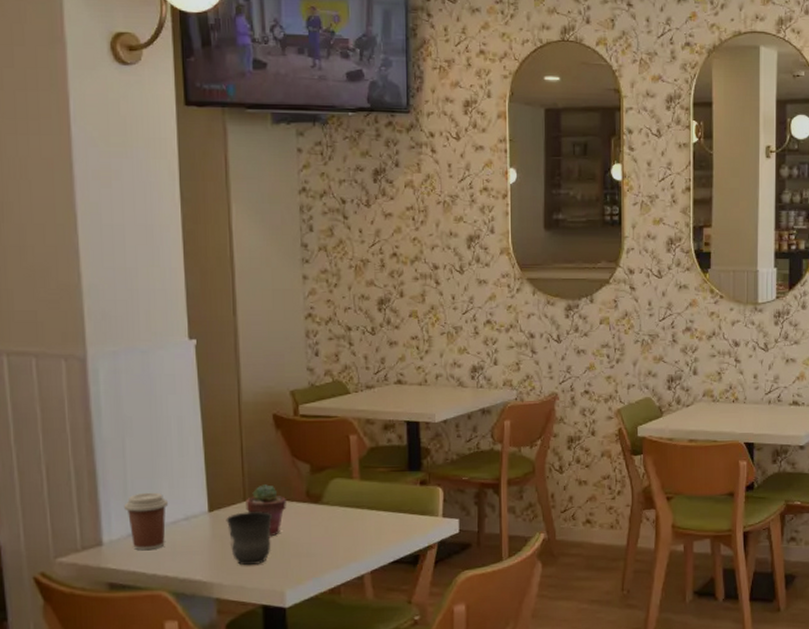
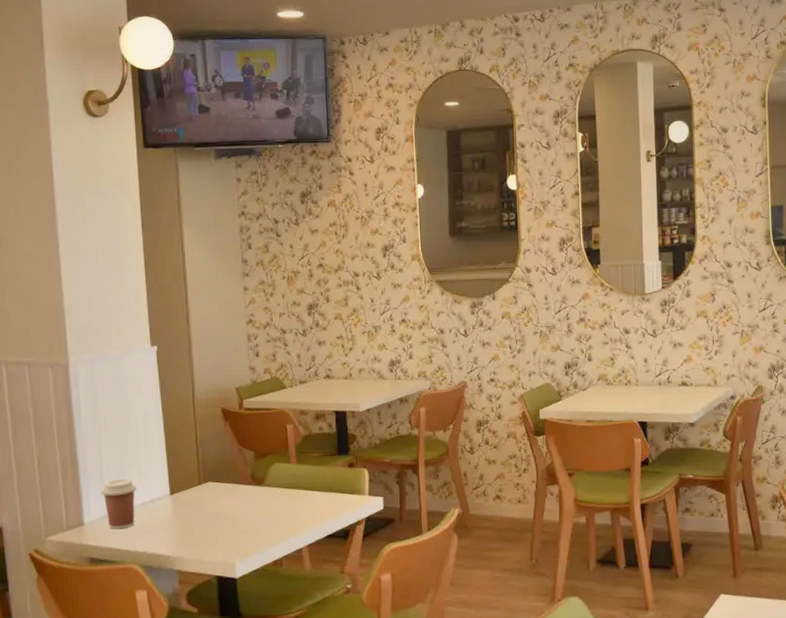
mug: present [226,511,273,566] -> none [184,493,224,542]
potted succulent: present [246,484,286,536] -> none [201,470,235,515]

